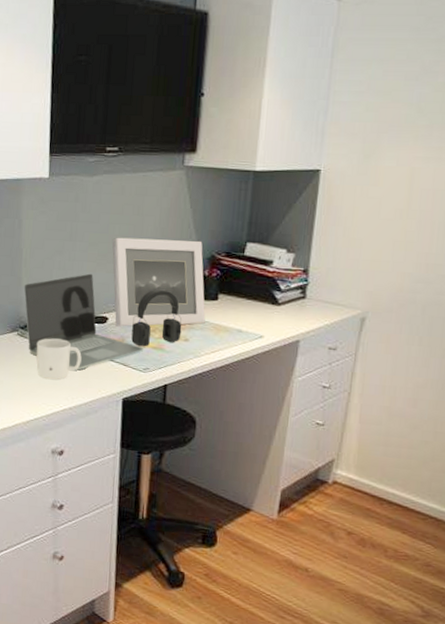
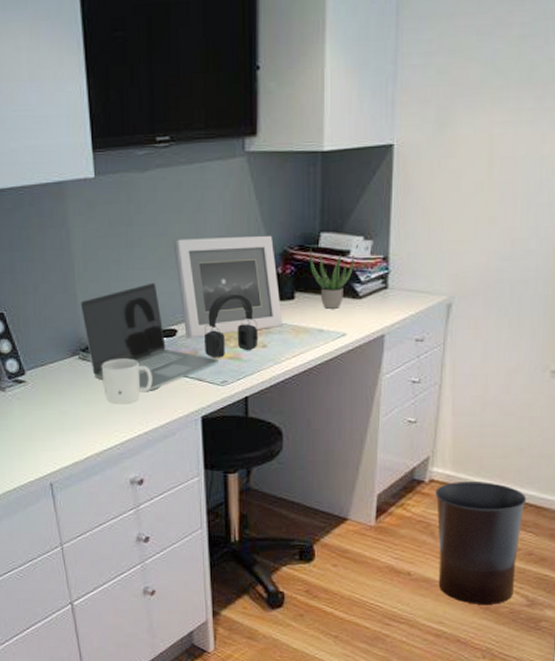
potted plant: none [234,257,277,312] -> present [309,249,355,309]
waste bin: none [334,486,428,611] -> present [435,482,527,604]

